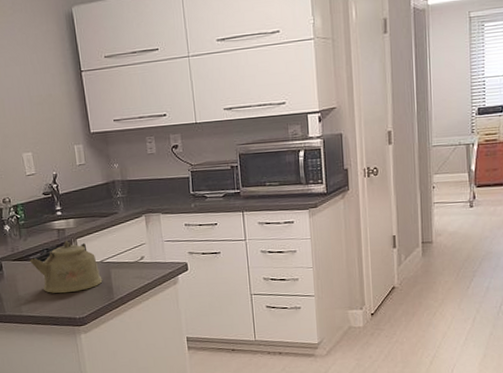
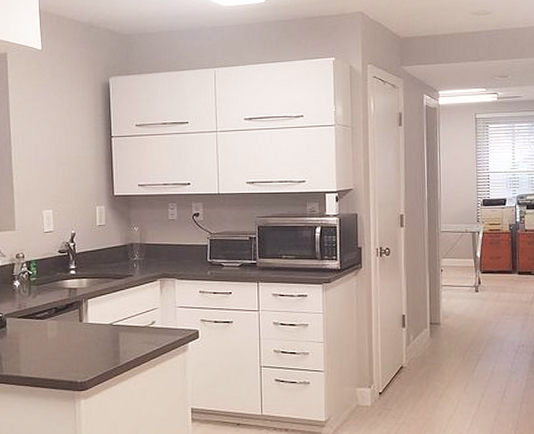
kettle: present [30,240,103,294] -> none [36,300,110,355]

